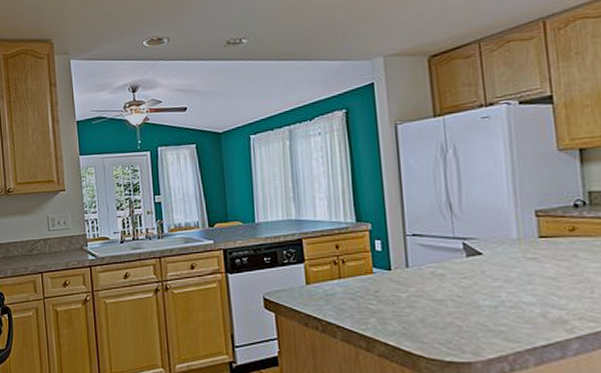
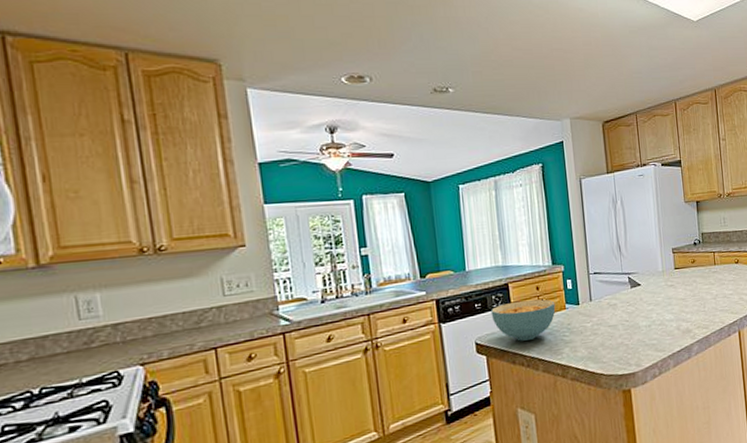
cereal bowl: none [281,258,360,303] -> present [491,299,556,341]

